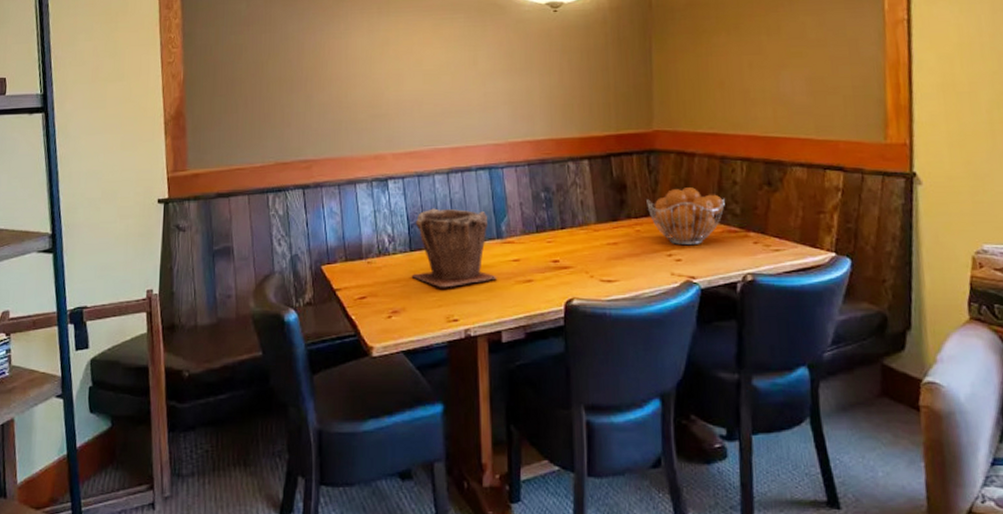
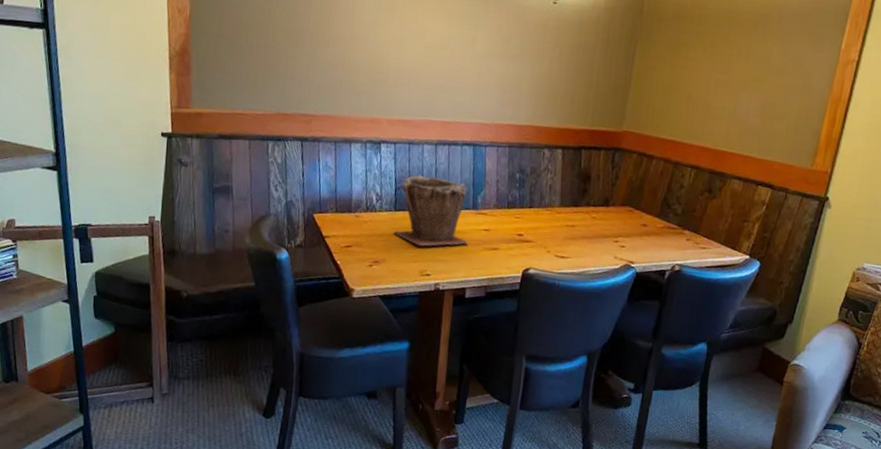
fruit basket: present [646,187,726,245] -> none [605,185,672,235]

